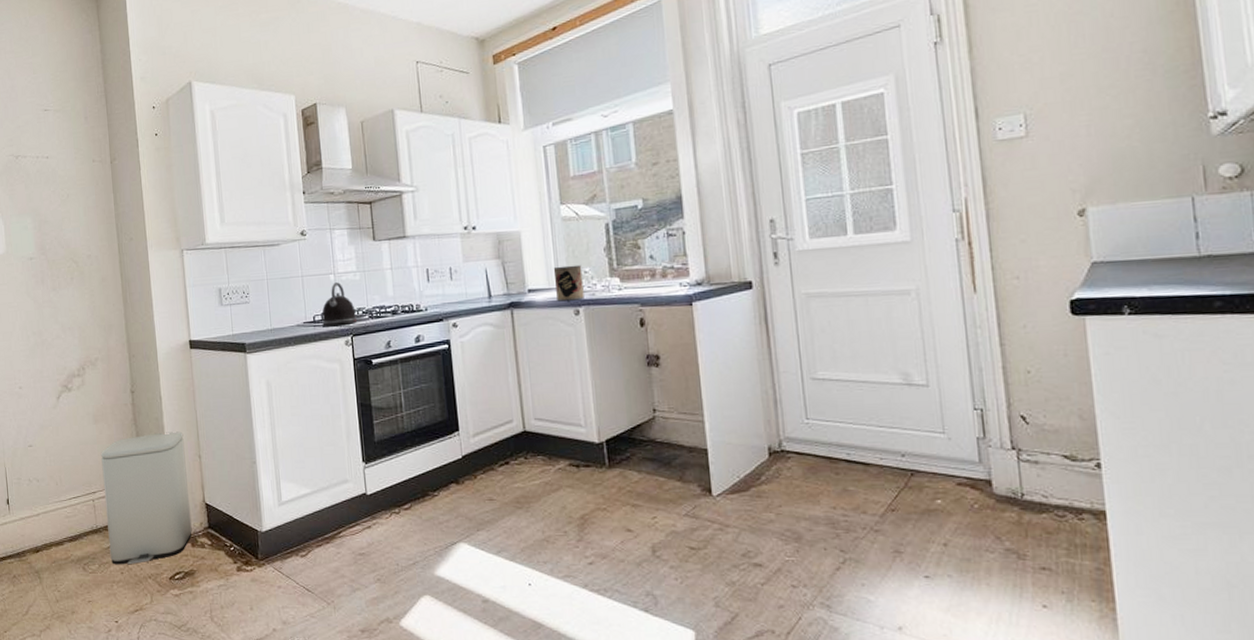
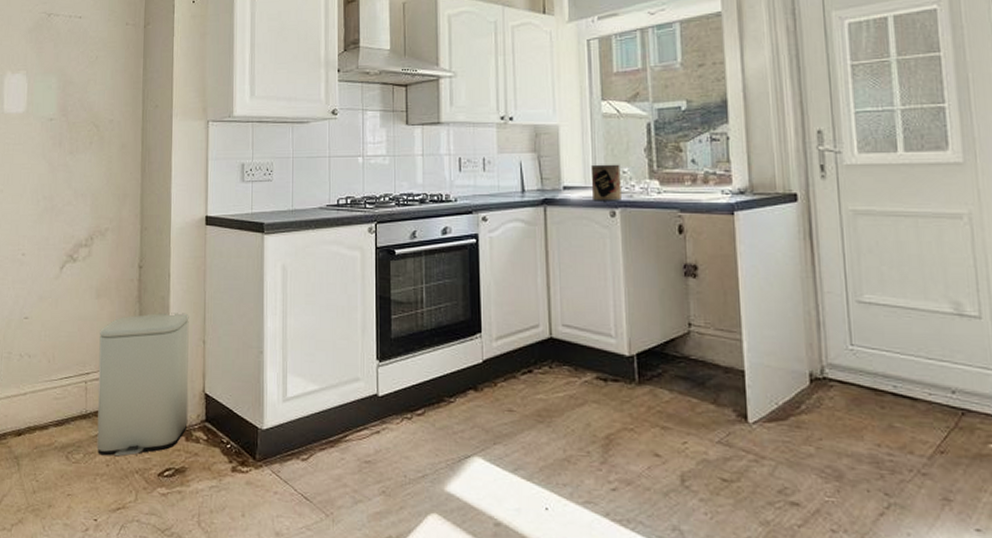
kettle: present [322,282,358,327] -> none [346,165,383,212]

